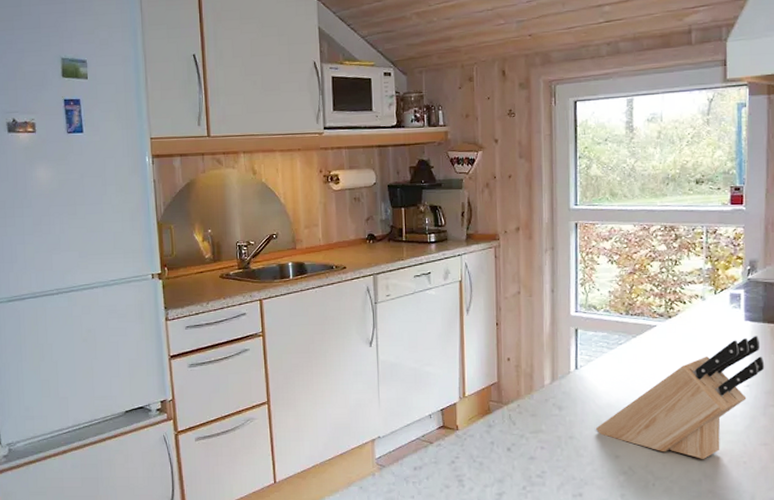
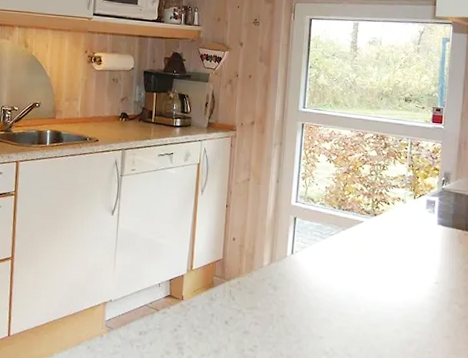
knife block: present [595,336,765,459] -> none [304,239,452,346]

